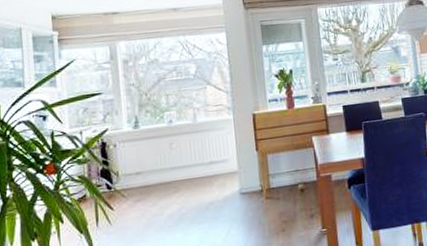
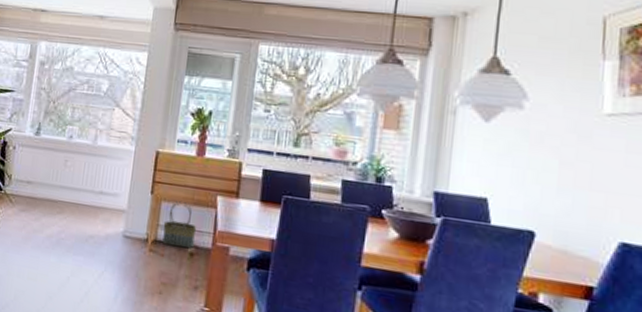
basket: none [272,149,302,190] -> present [162,201,197,249]

